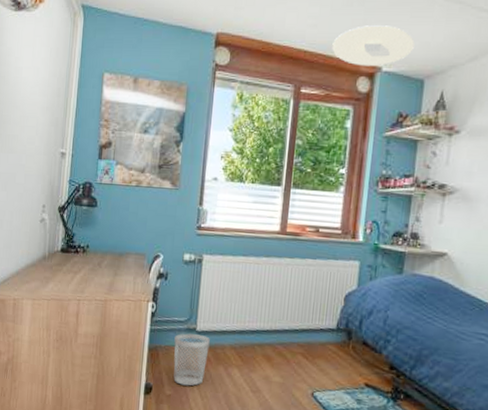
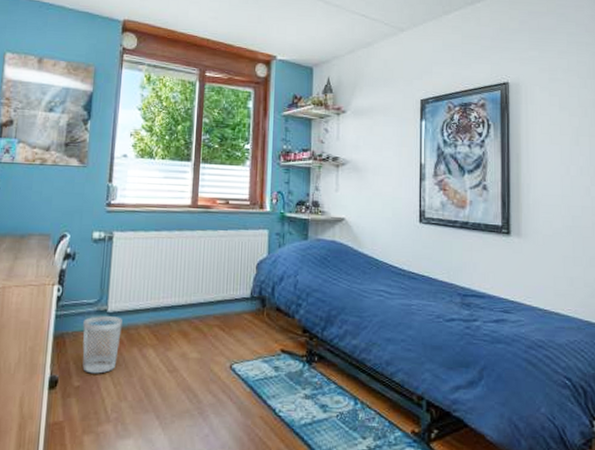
ceiling light: present [332,25,415,67] -> none [232,20,302,55]

